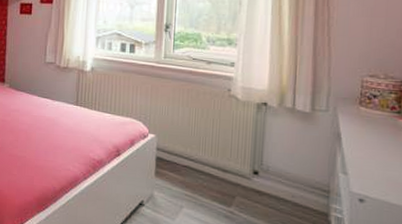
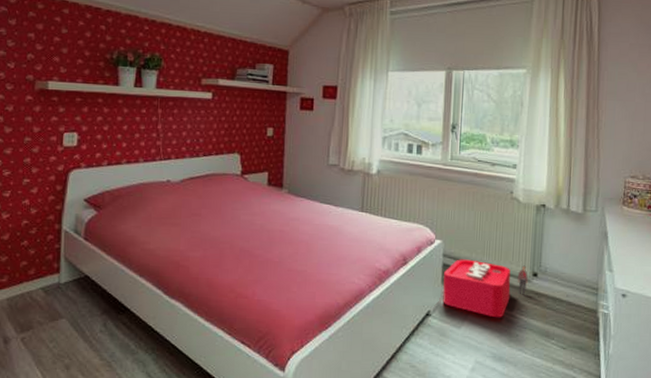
storage bin: none [156,153,248,213] -> present [443,259,528,318]

